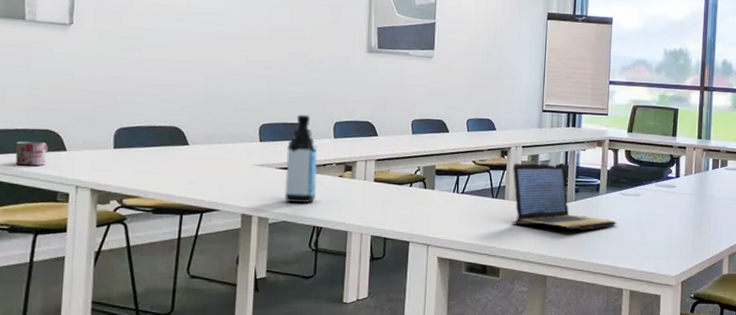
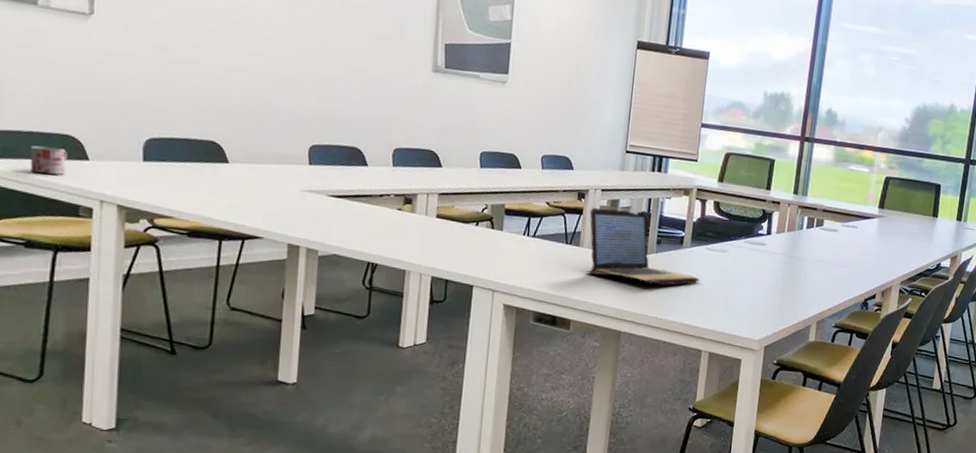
water bottle: present [284,114,318,203] -> none [336,137,375,236]

